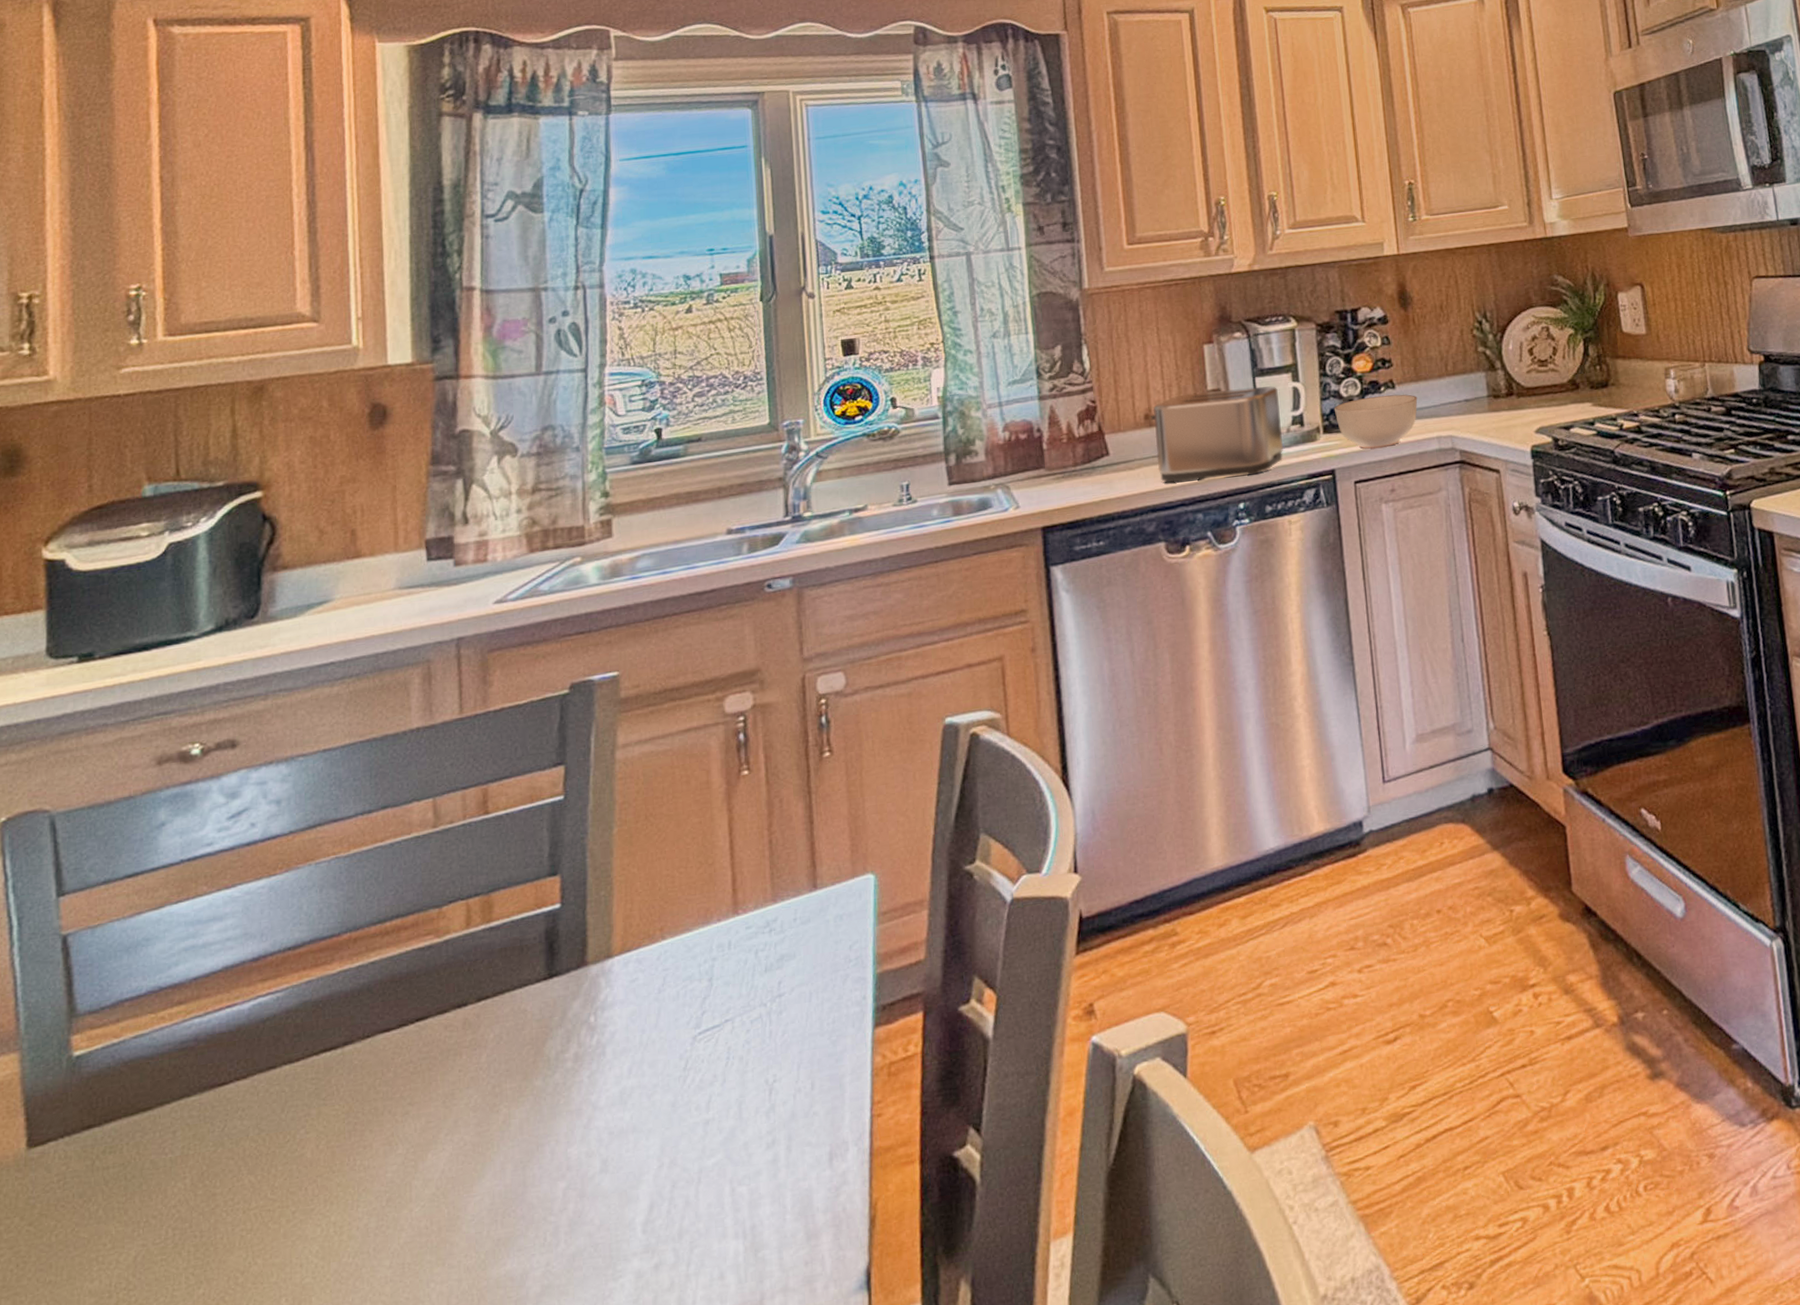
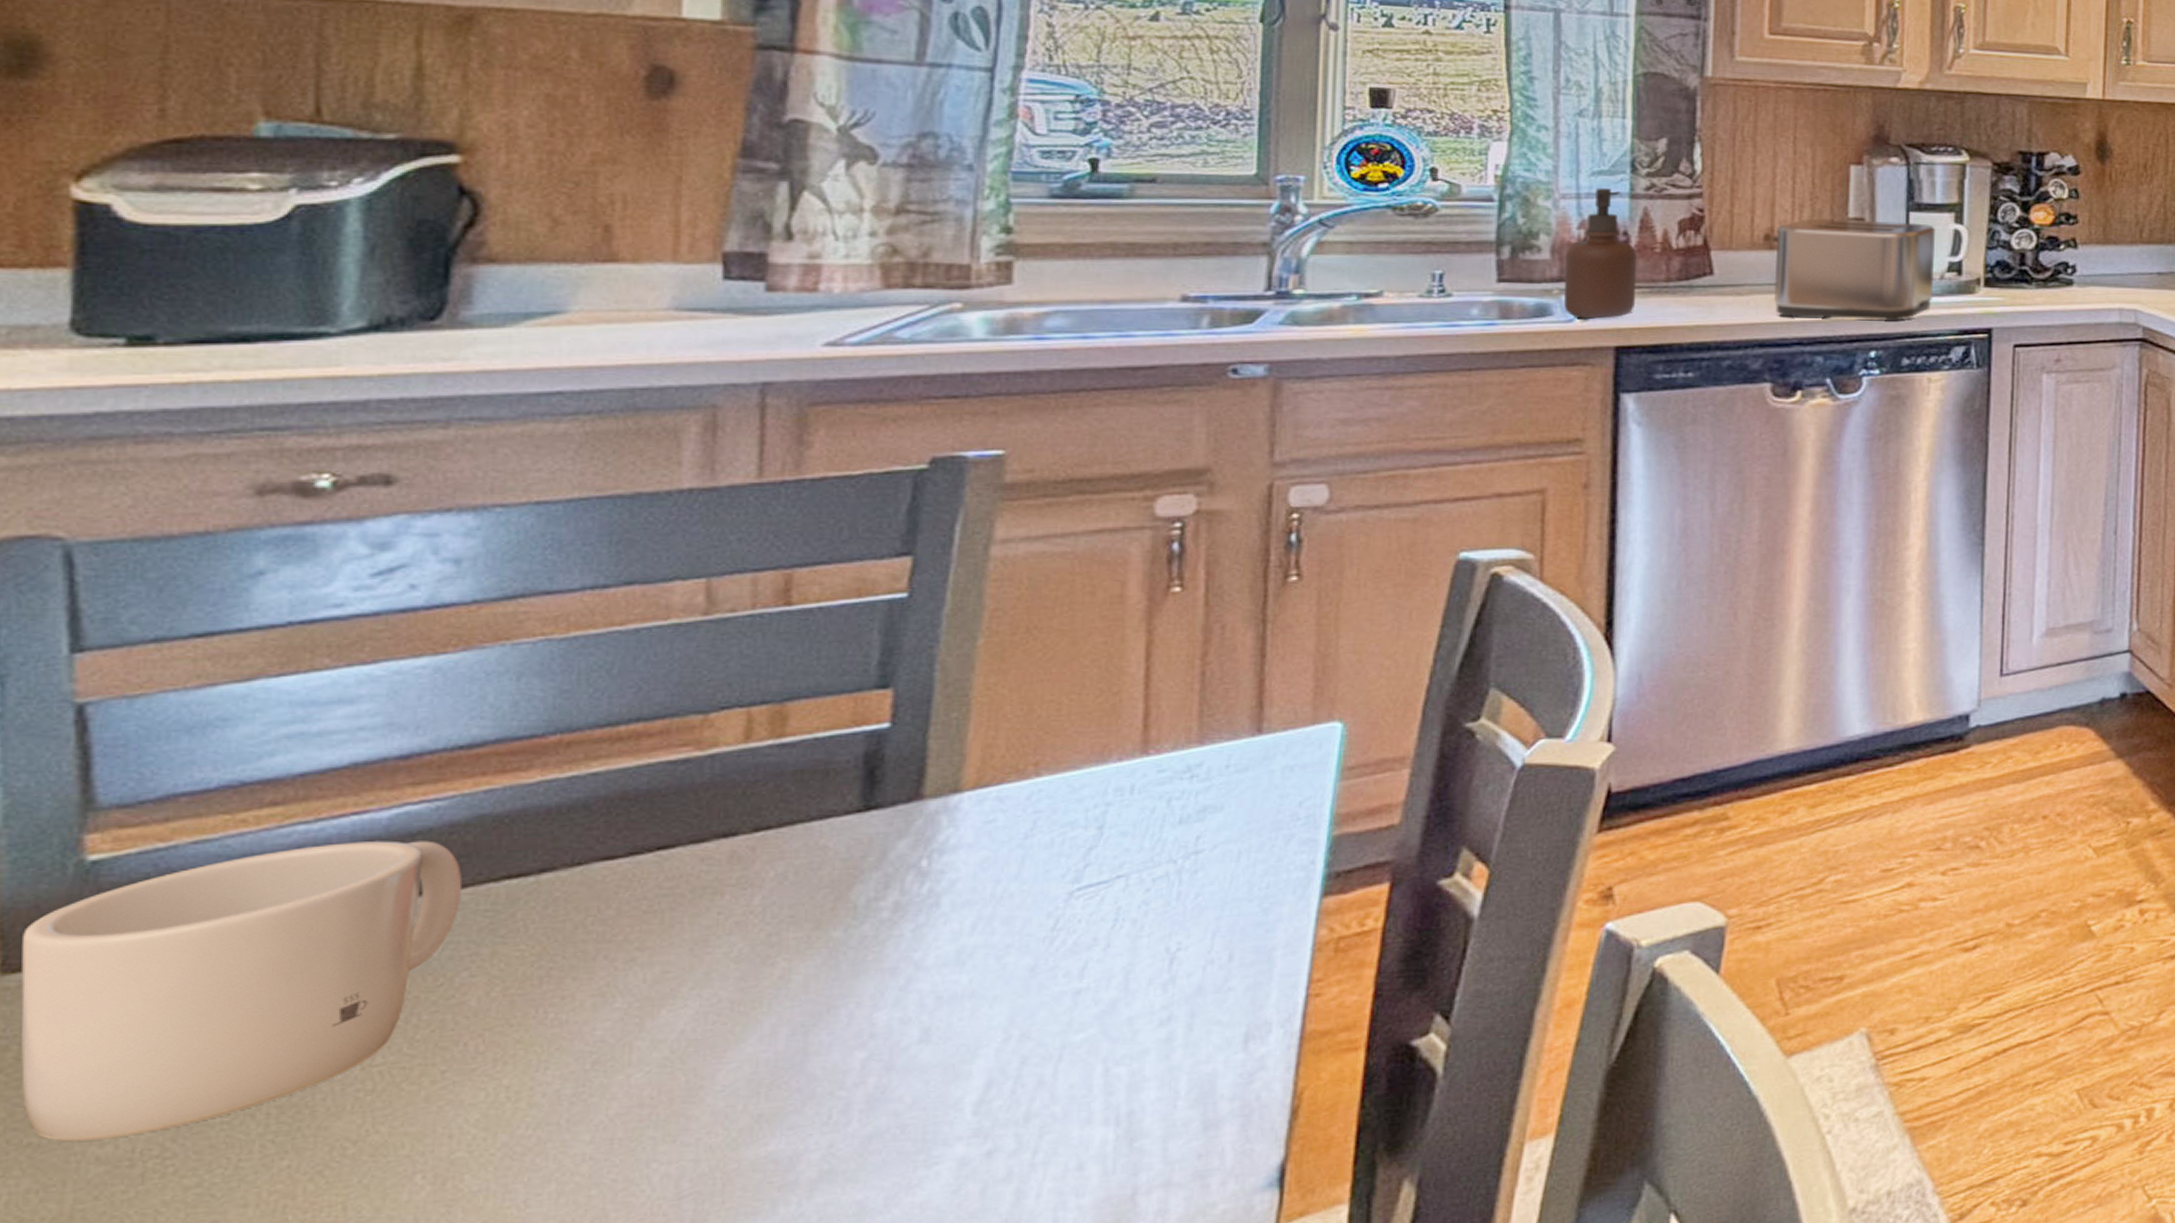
mug: none [40,1025,297,1279] -> present [20,840,463,1142]
soap dispenser: none [996,394,1053,507] -> present [1564,188,1637,319]
bowl: present [1334,394,1418,449] -> none [2000,253,2102,311]

